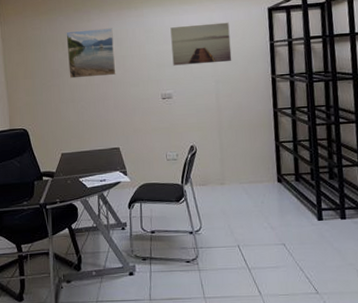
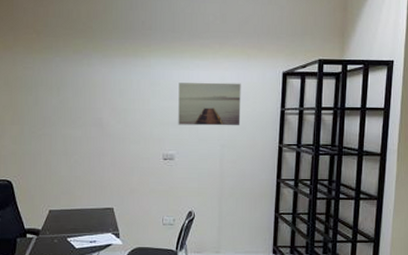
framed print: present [66,28,116,79] -> none [62,75,116,130]

